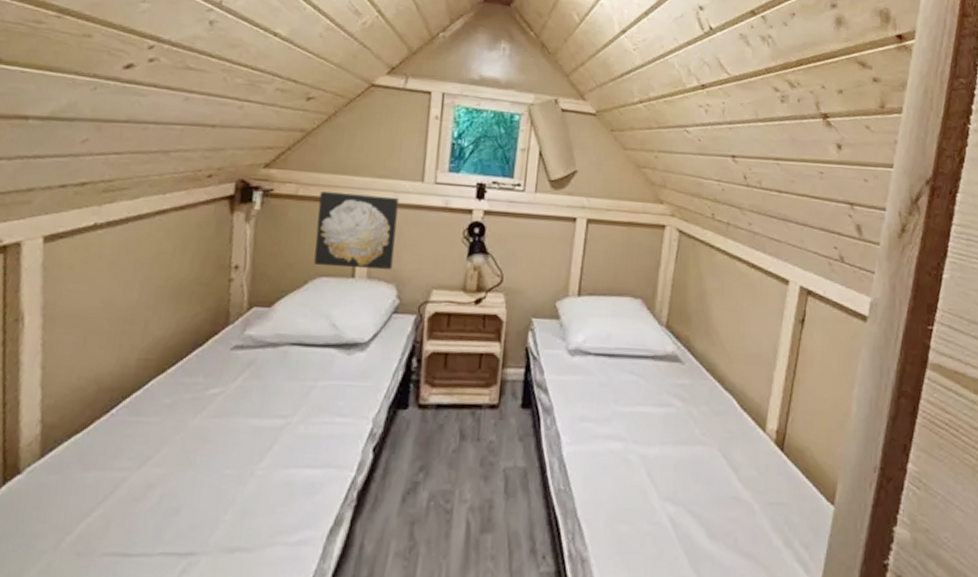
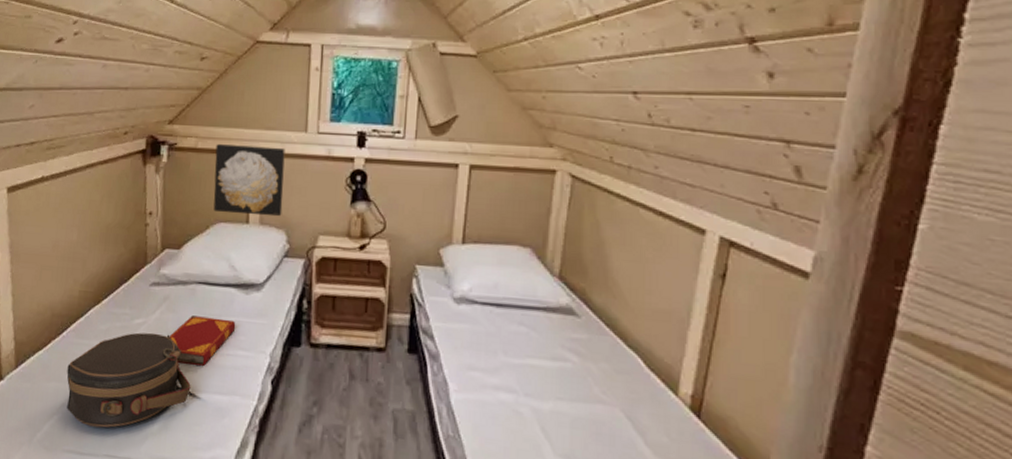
hat box: none [111,403,277,521] -> present [67,332,191,428]
hardback book: none [252,381,335,437] -> present [169,315,236,366]

